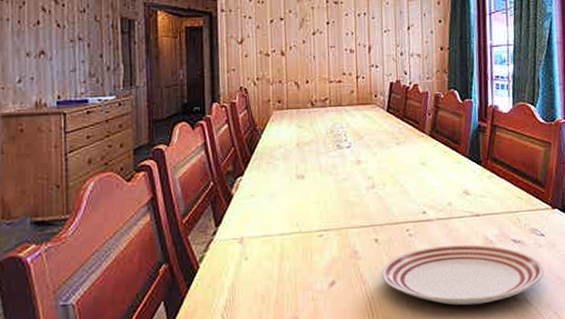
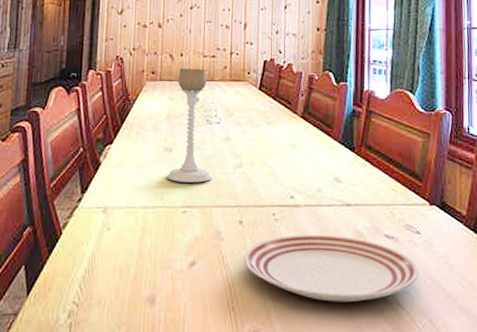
candle holder: none [301,94,346,208] -> present [166,67,212,183]

